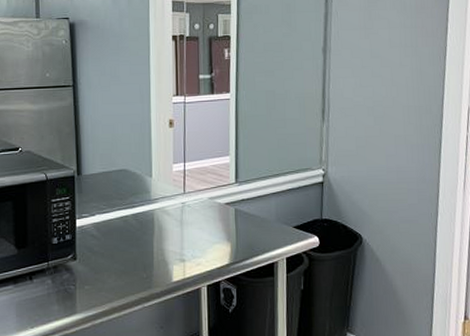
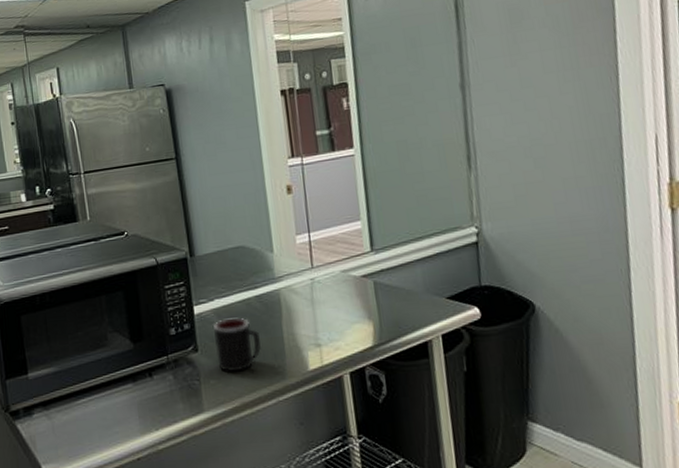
mug: none [93,232,133,280] -> present [213,317,261,373]

